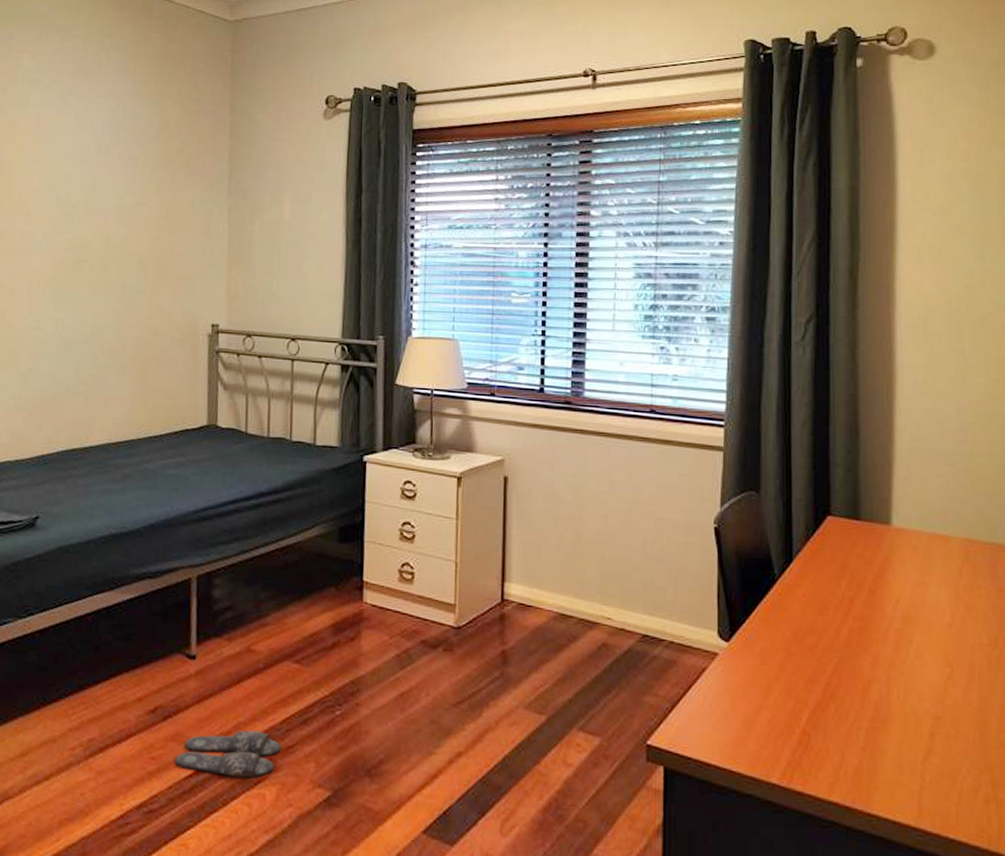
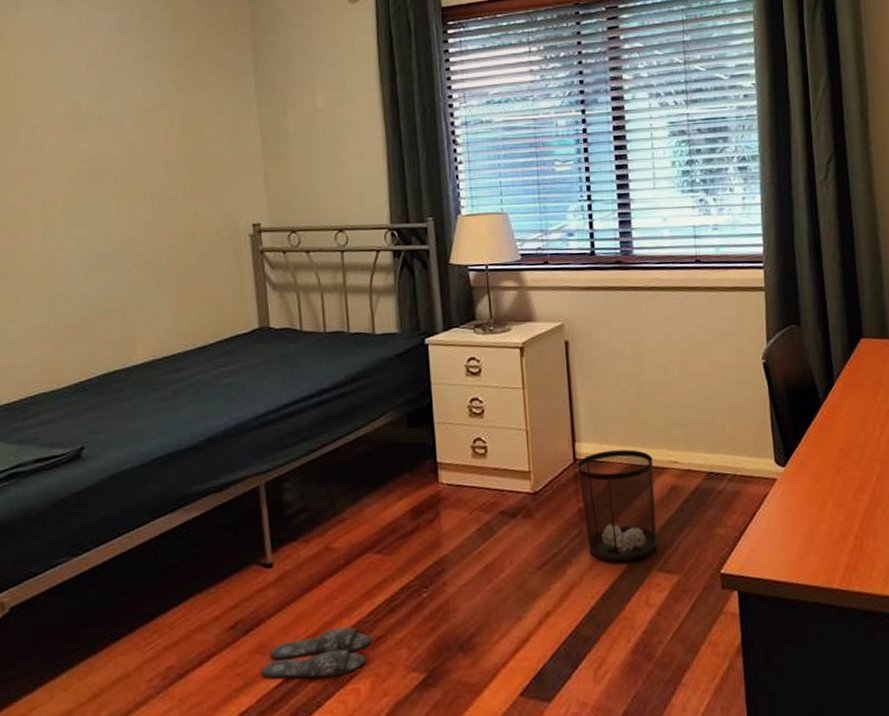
waste bin: none [504,595,585,715] -> present [577,449,658,563]

